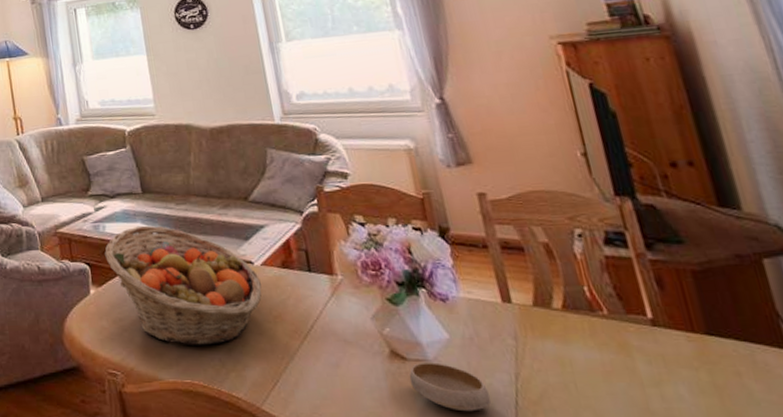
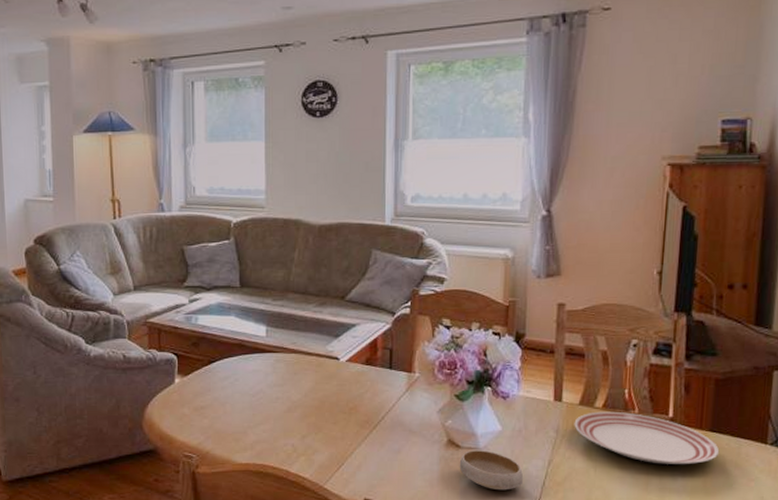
fruit basket: present [105,225,262,346] -> none [194,319,343,433]
dinner plate: none [533,313,728,377] -> present [574,411,720,464]

